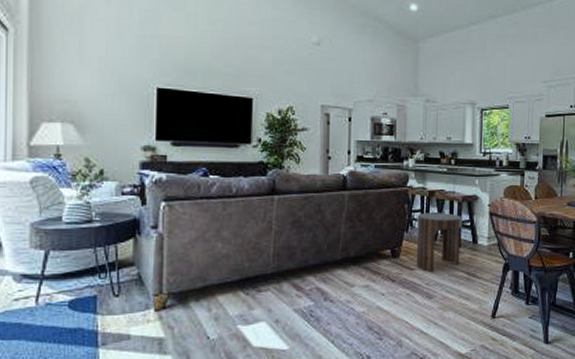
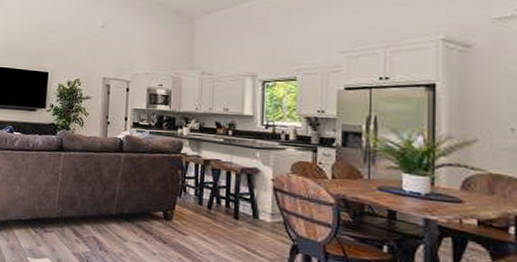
side table: present [416,213,463,271] -> none [189,180,241,240]

